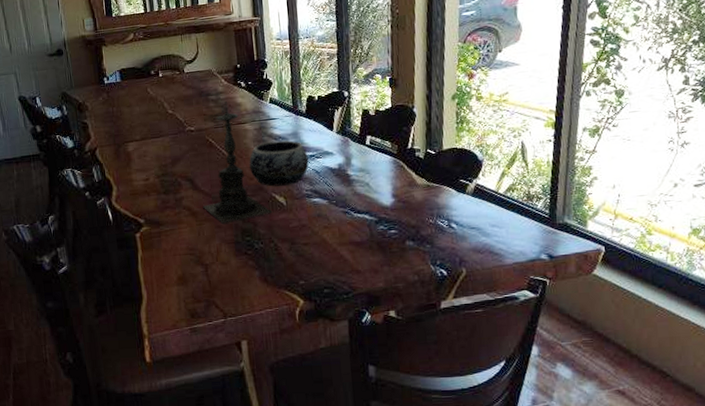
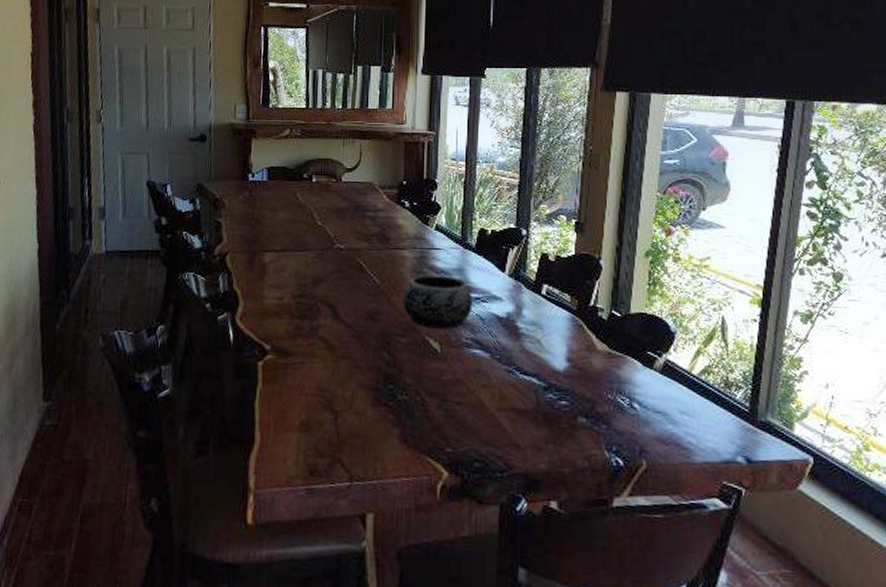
candle holder: present [202,101,273,224] -> none [341,221,424,364]

